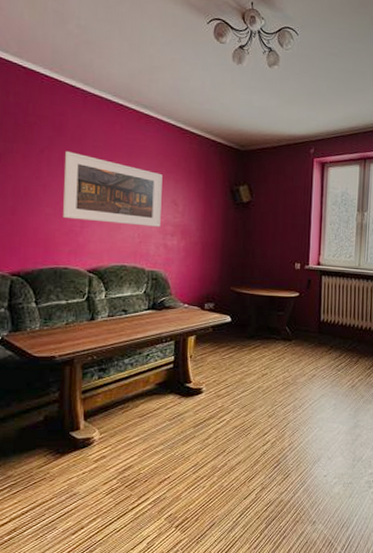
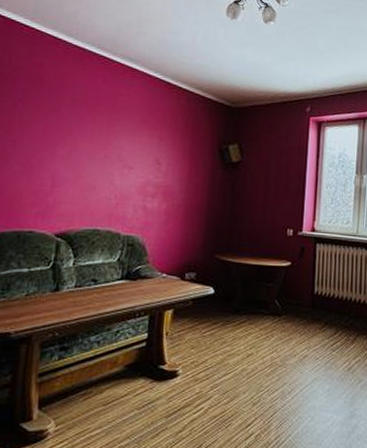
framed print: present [63,150,163,227] -> none [32,104,146,188]

